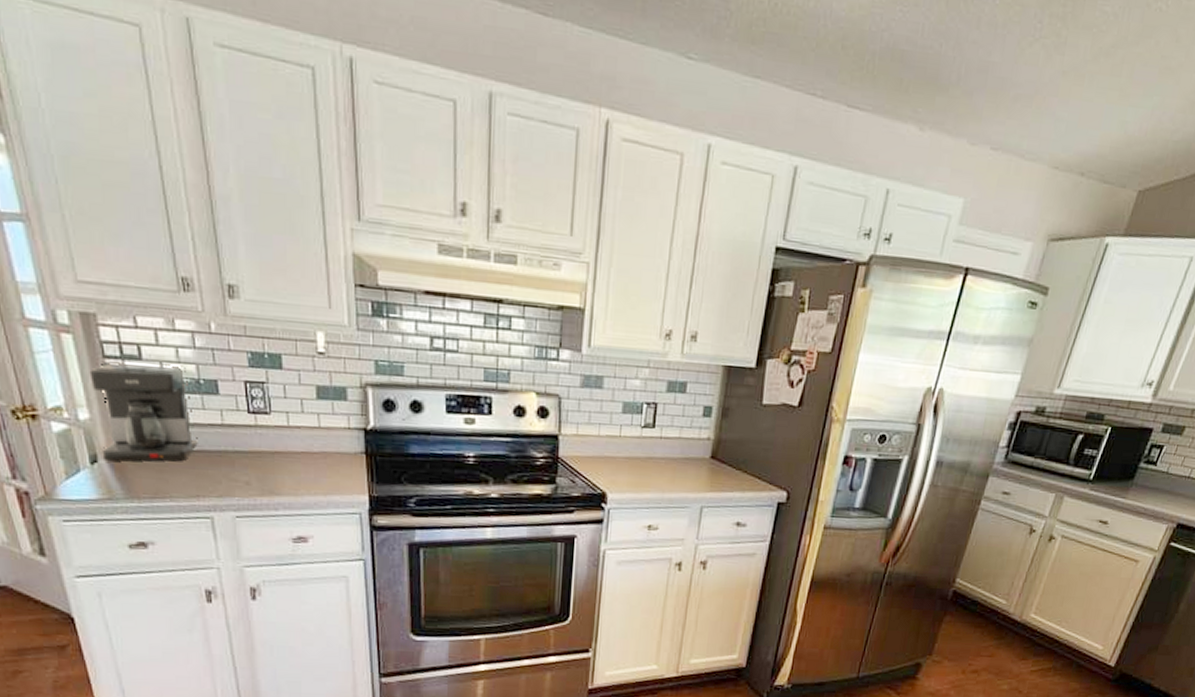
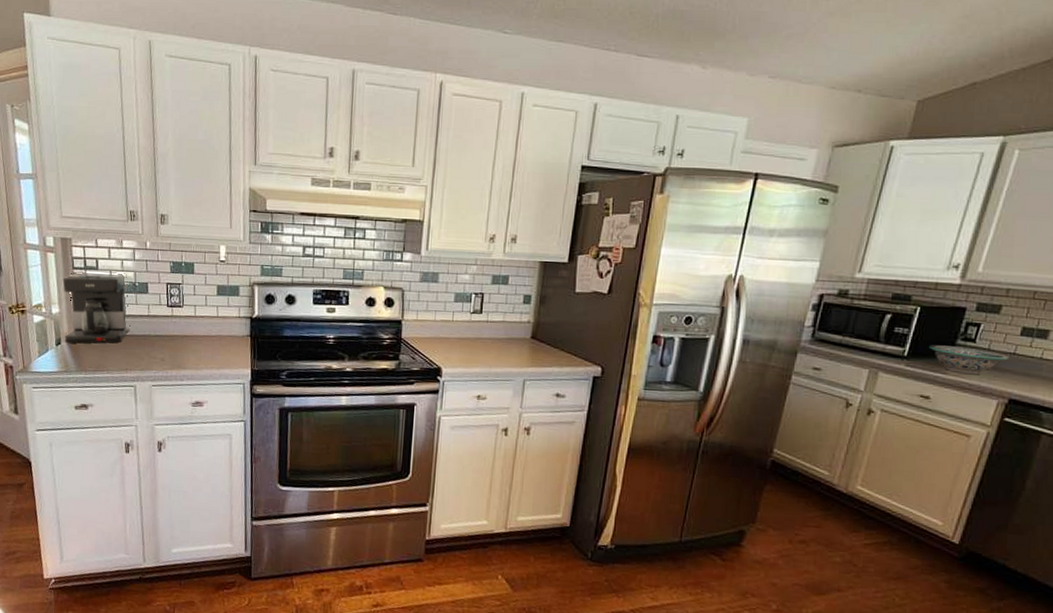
decorative bowl: none [1113,467,1185,499] -> present [928,345,1010,375]

